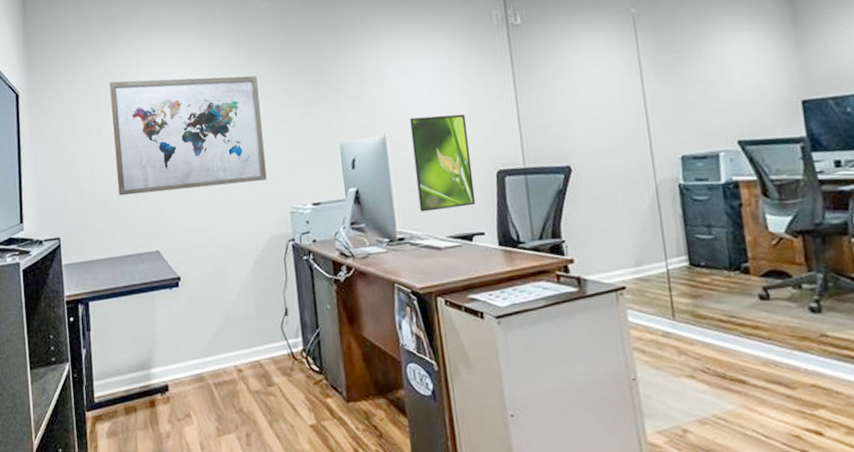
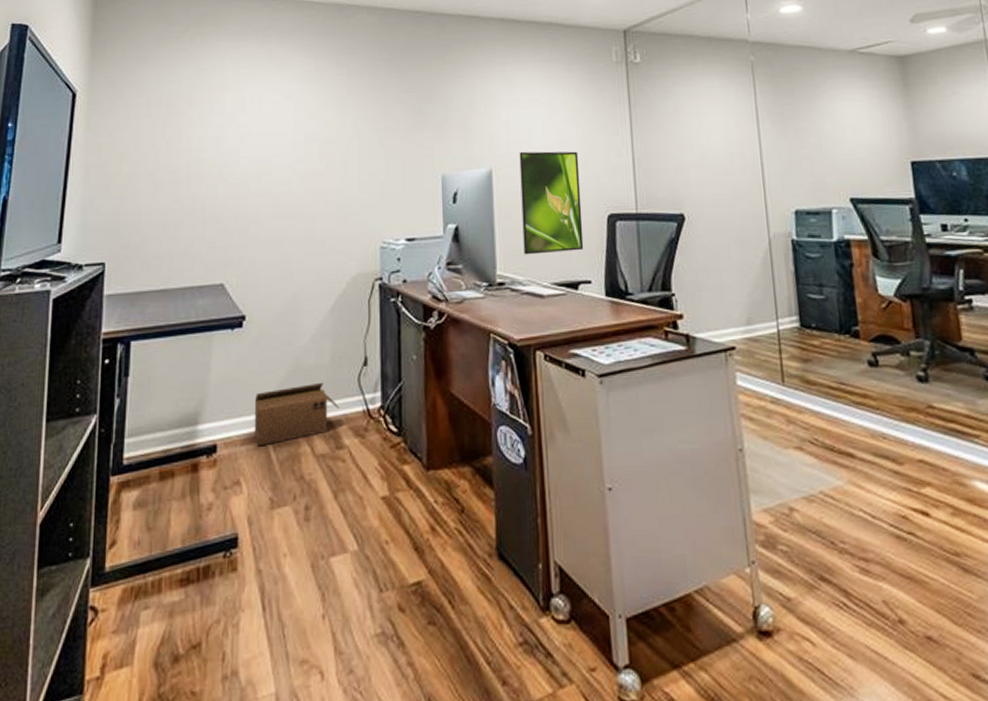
wall art: present [109,76,267,196] -> none [183,87,357,218]
cardboard box: none [195,330,267,386] -> present [254,382,339,447]

